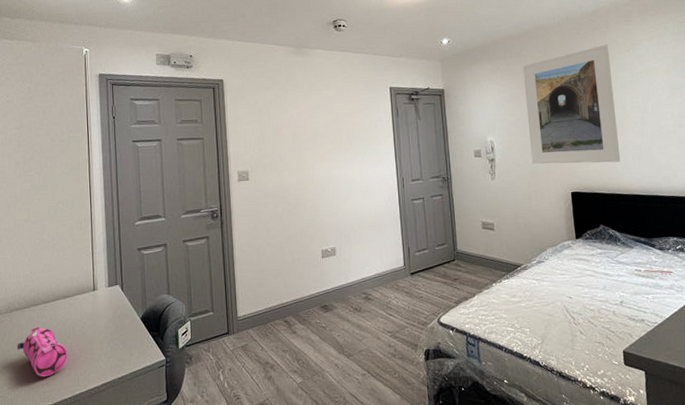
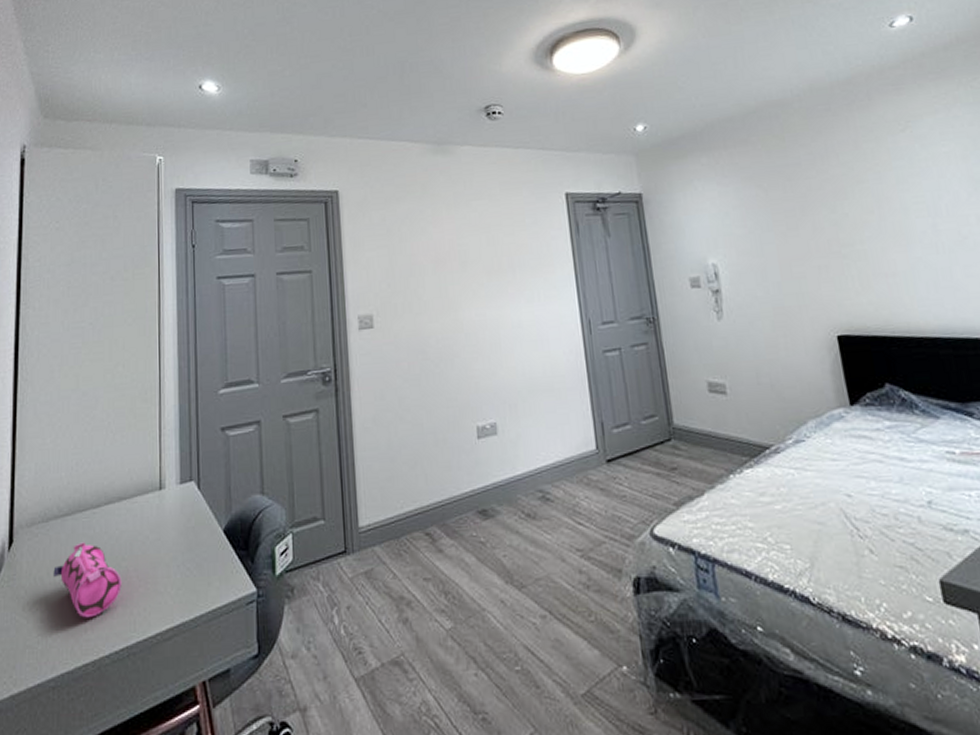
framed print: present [522,45,621,164] -> none [752,123,908,296]

